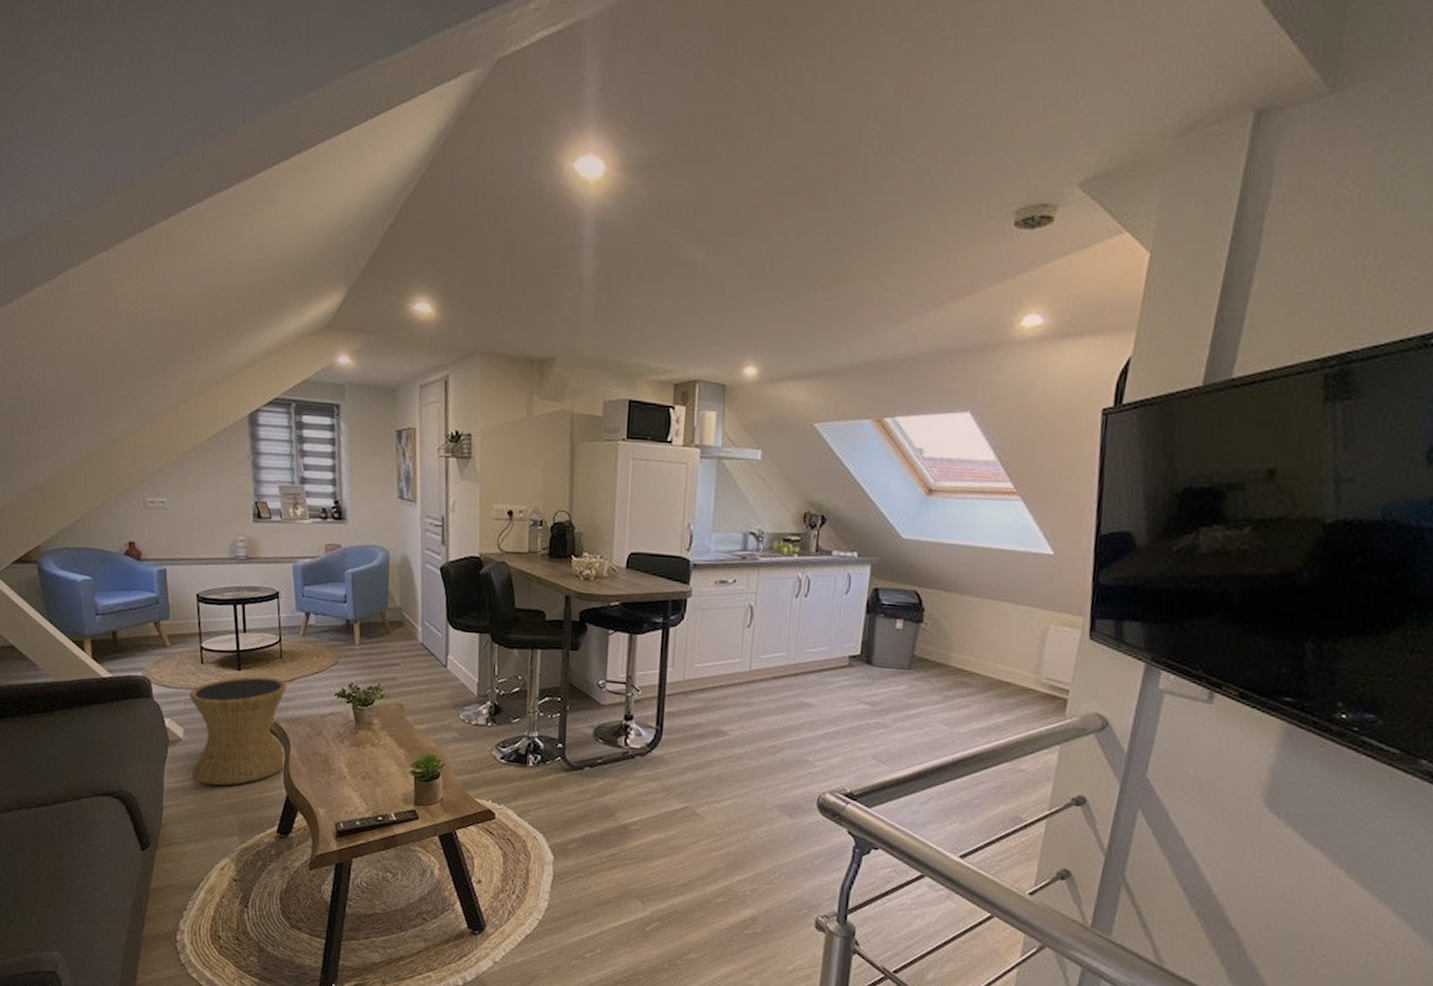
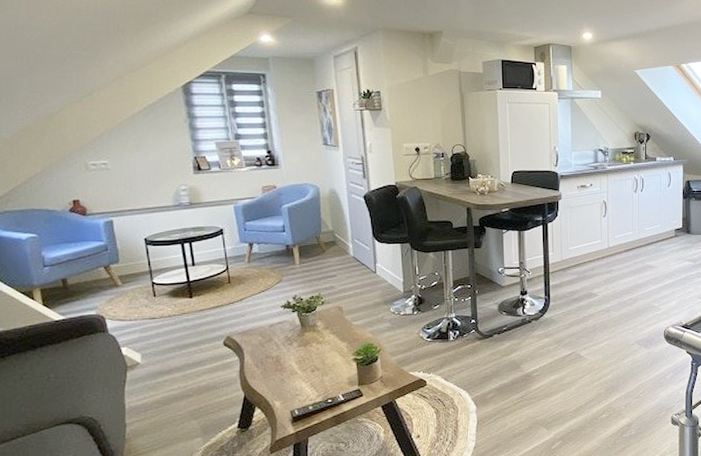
side table: present [189,676,287,786] -> none [144,300,241,399]

